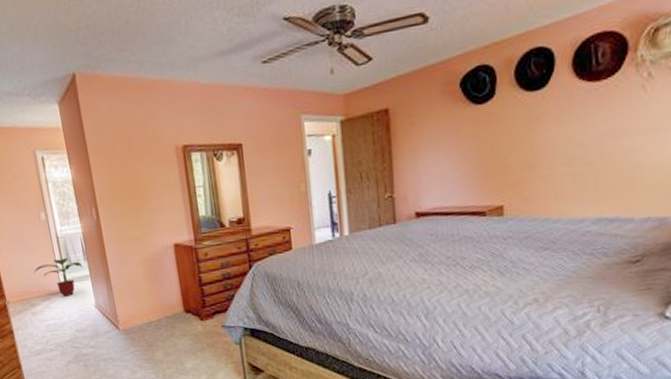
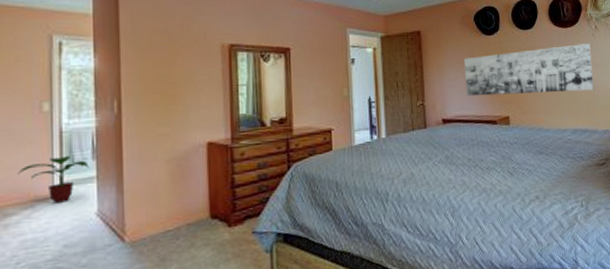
wall art: none [445,100,637,184] -> present [464,44,594,97]

